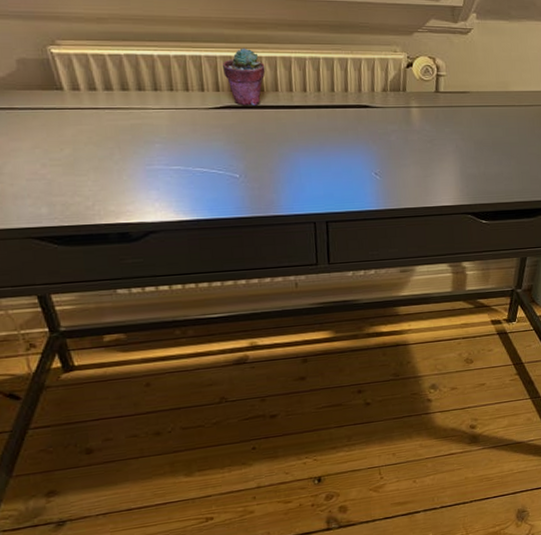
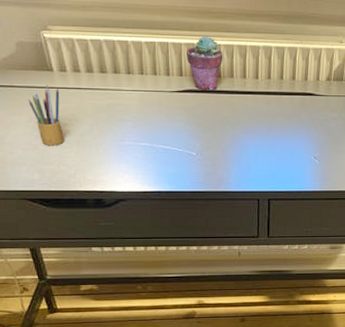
pencil box: none [33,106,79,175] -> present [28,85,64,146]

